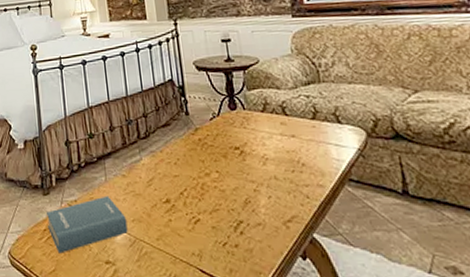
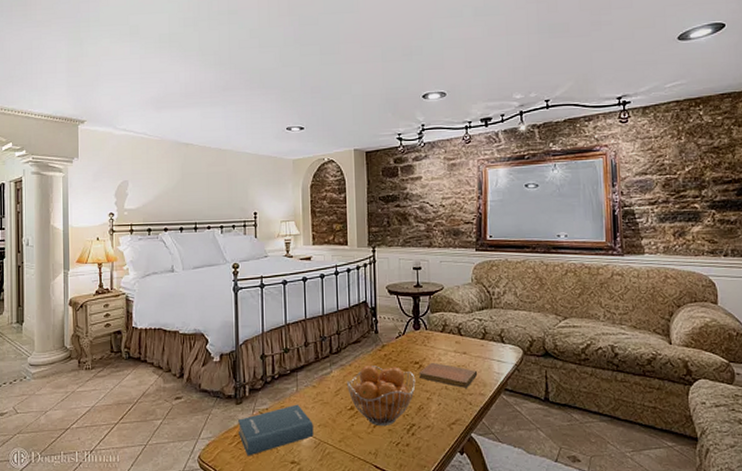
fruit basket: none [158,152,239,223] -> present [346,366,416,427]
notebook: none [241,147,313,178] -> present [419,362,478,388]

